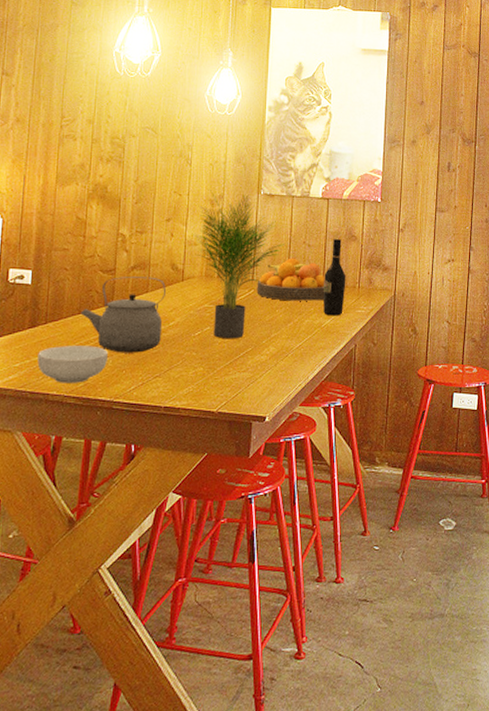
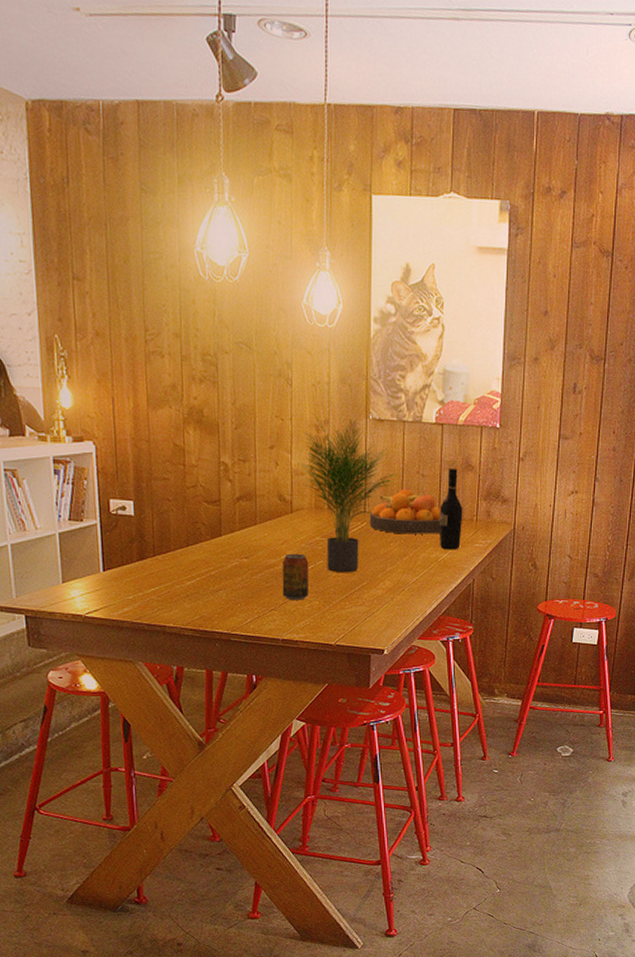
cereal bowl: present [37,345,108,383] -> none [150,579,221,616]
tea kettle: present [80,277,166,353] -> none [188,508,275,586]
beverage can: none [168,320,196,367] -> present [282,553,309,600]

